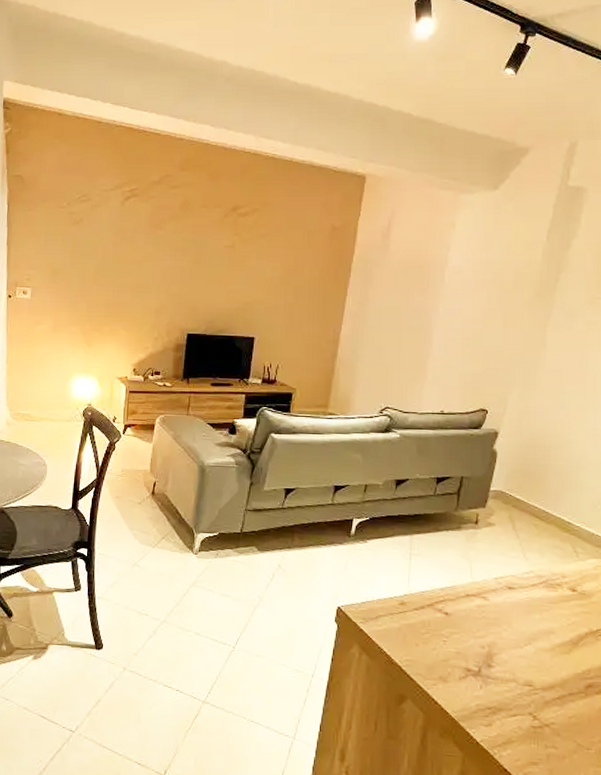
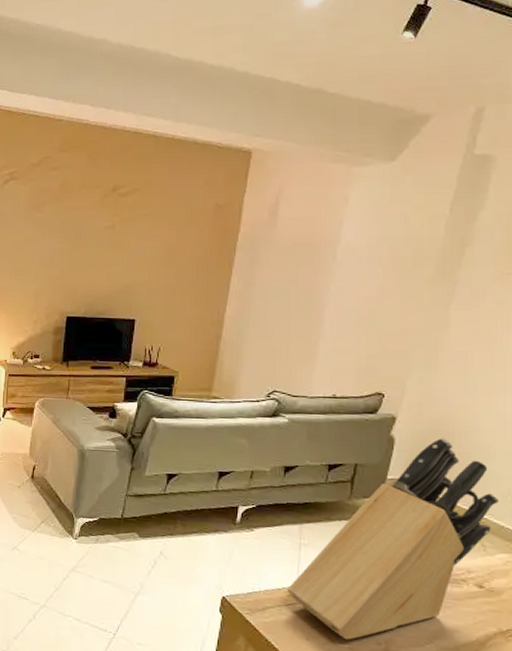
knife block: none [399,451,590,645] -> present [287,438,499,640]

